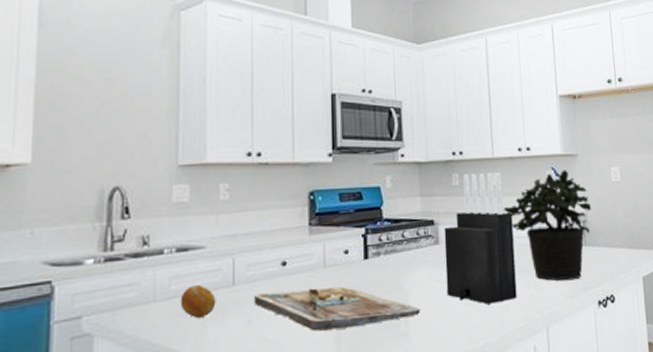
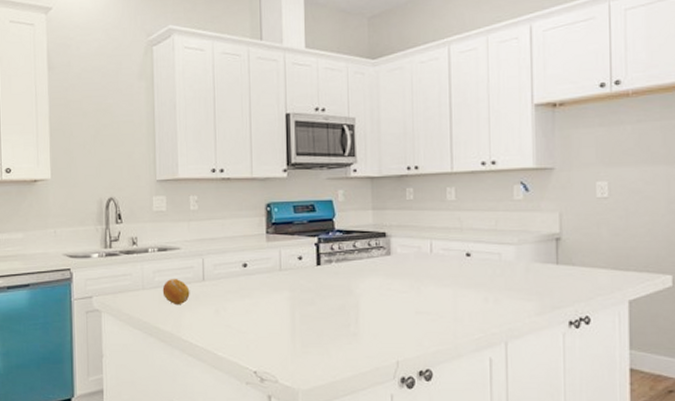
cutting board: present [254,287,420,332] -> none [221,288,370,324]
knife block: present [444,172,517,304] -> none [396,187,473,314]
potted plant: present [503,170,592,281] -> none [461,184,568,298]

